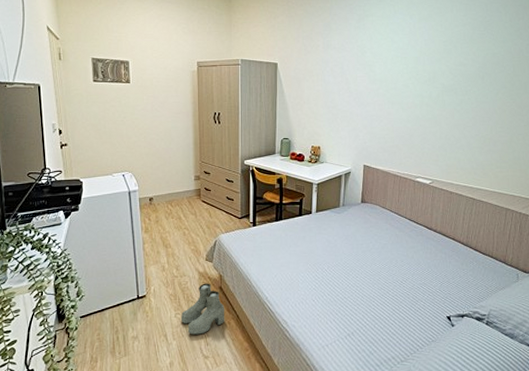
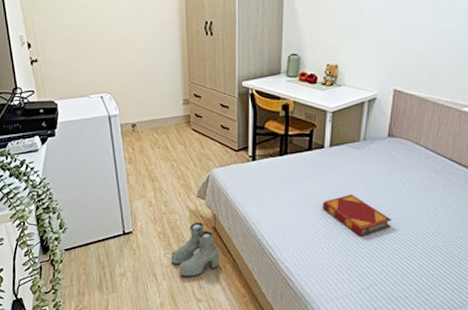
hardback book: none [312,251,368,288] -> present [323,194,391,237]

